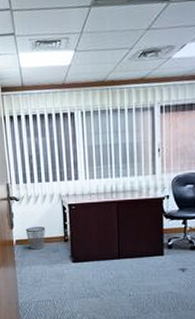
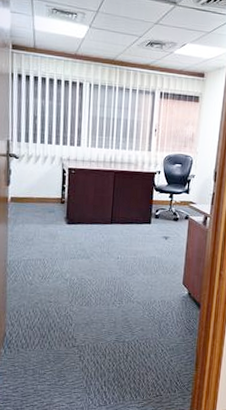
wastebasket: present [25,227,46,250] -> none [22,186,44,209]

